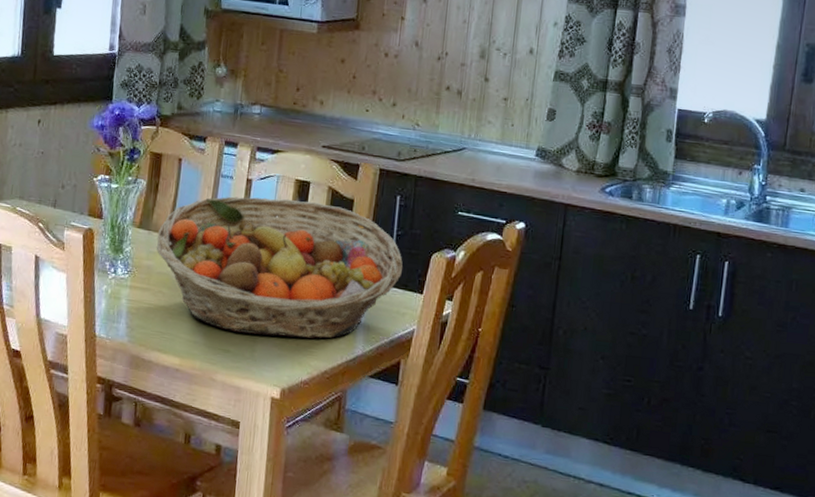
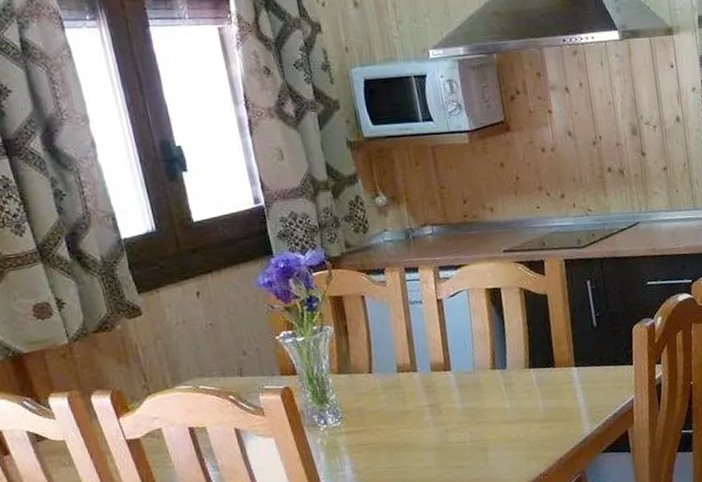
fruit basket: present [156,196,403,339] -> none [359,304,609,448]

